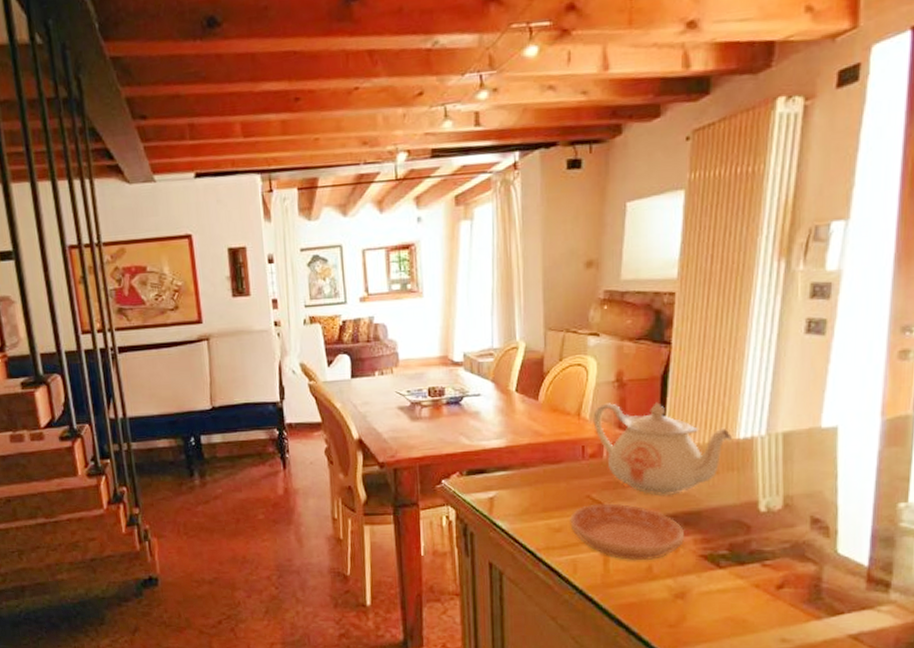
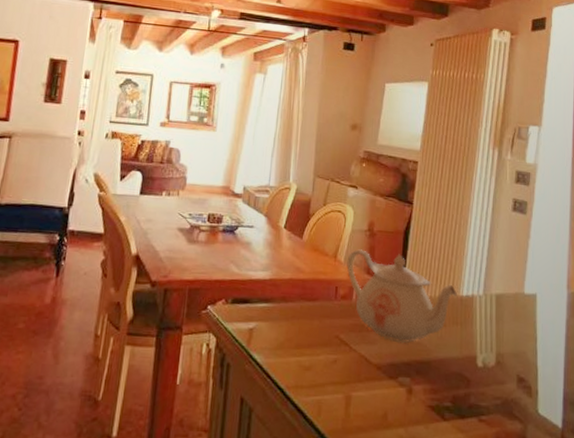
saucer: present [570,503,684,561] -> none [319,345,416,407]

